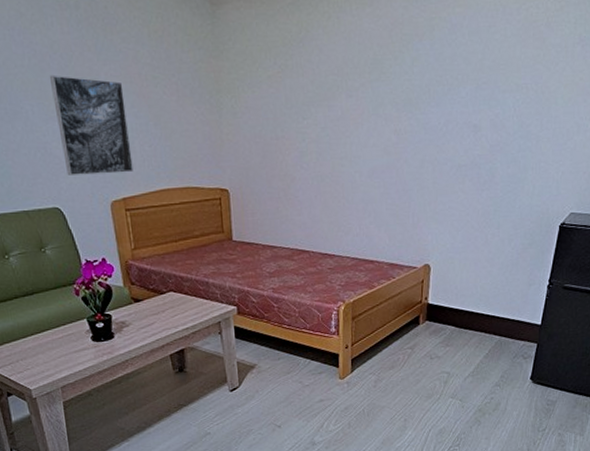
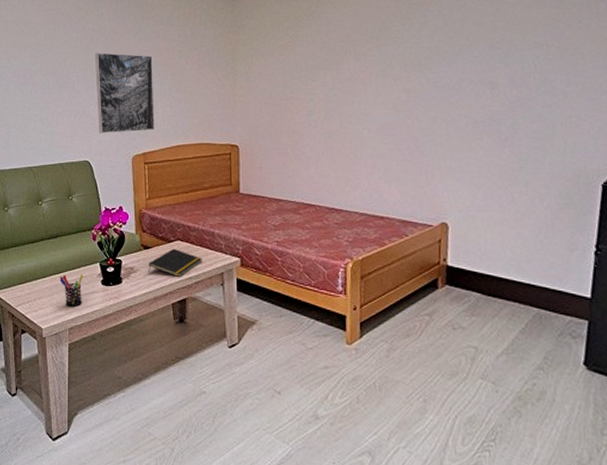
pen holder: none [42,332,73,365] -> present [59,274,83,307]
notepad: none [141,300,198,328] -> present [148,248,202,277]

